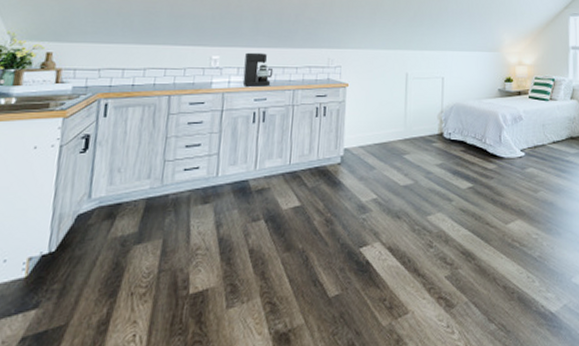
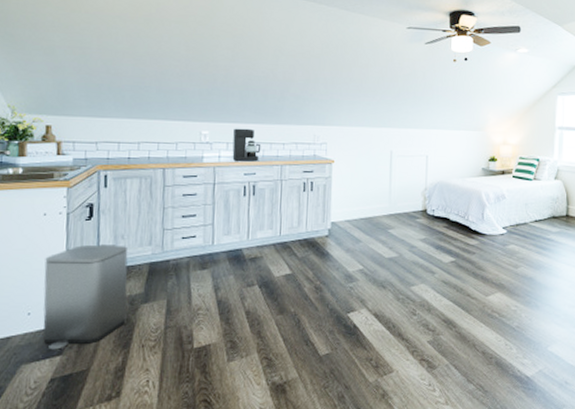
pedal bin: none [18,179,124,302] -> present [43,244,128,350]

